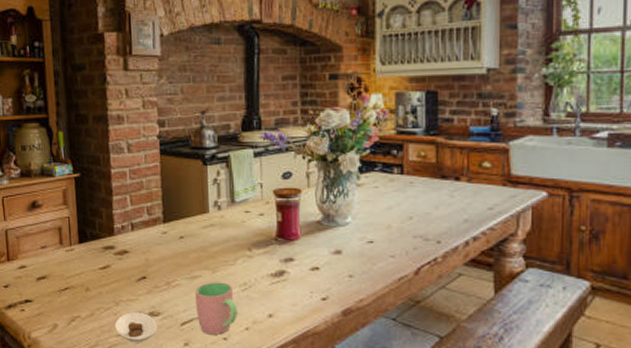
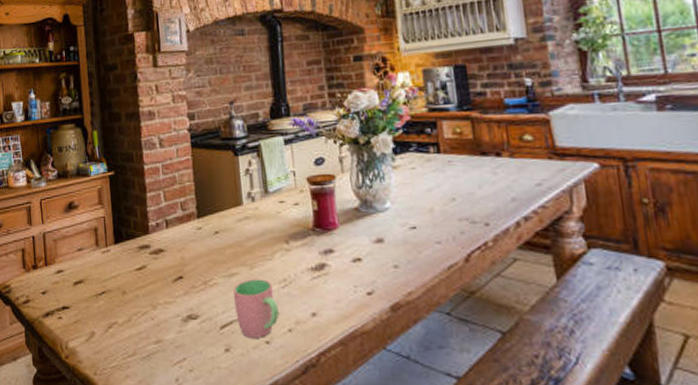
saucer: present [115,312,158,343] -> none [152,316,196,350]

